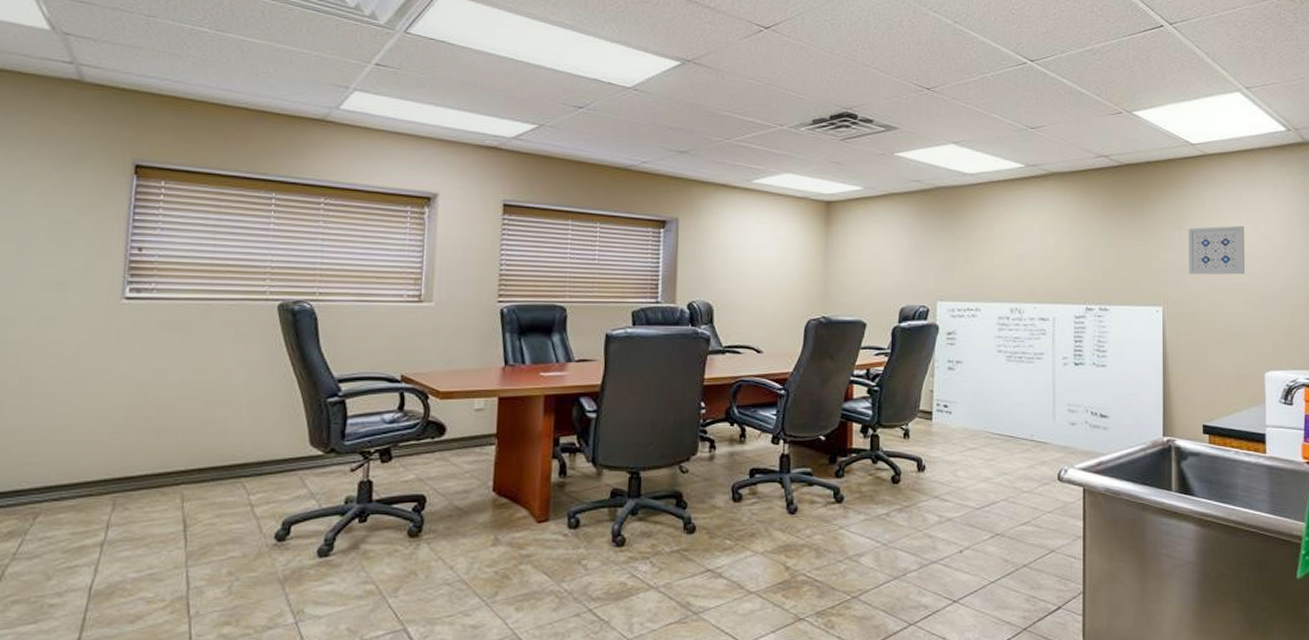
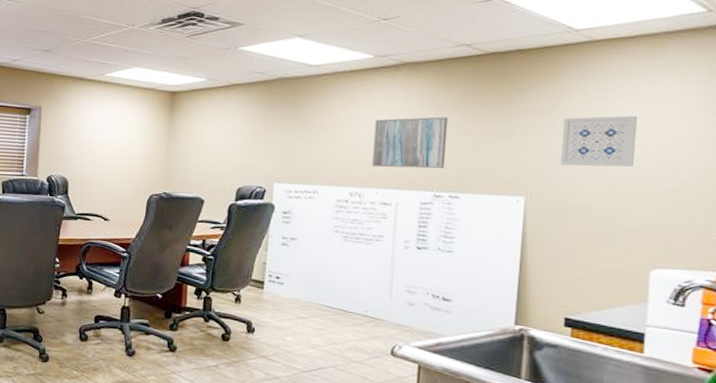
wall art: none [1029,228,1094,281] -> present [372,116,449,169]

